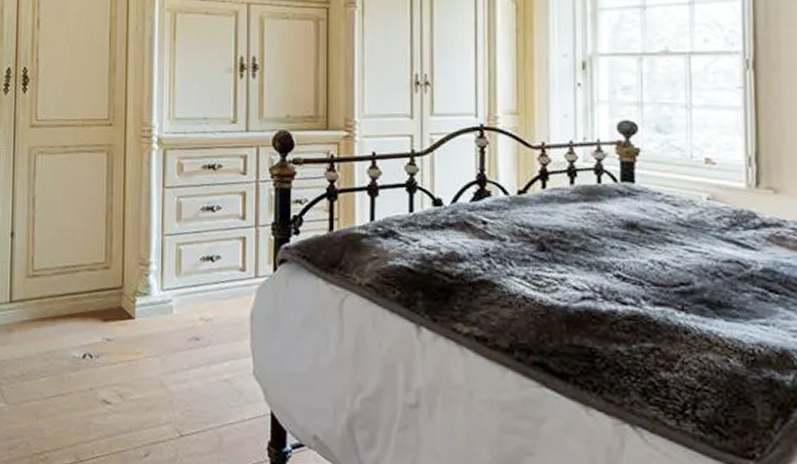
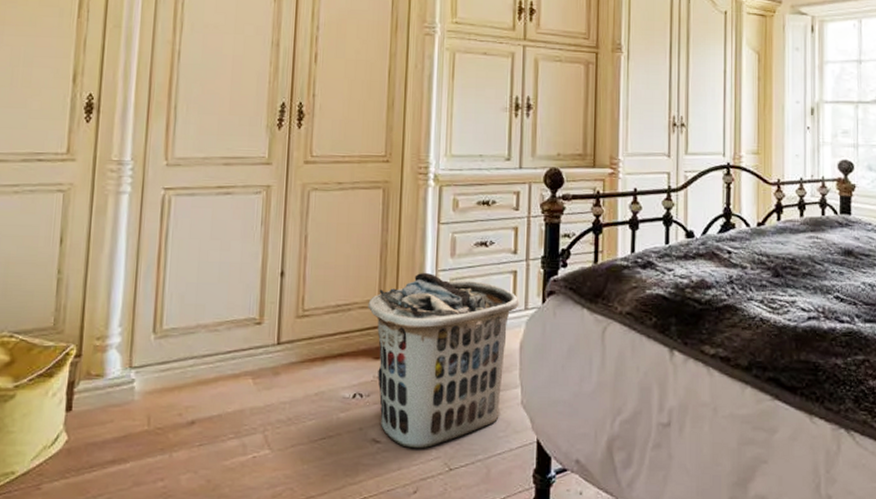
clothes hamper: none [95,236,249,413] -> present [368,272,519,449]

